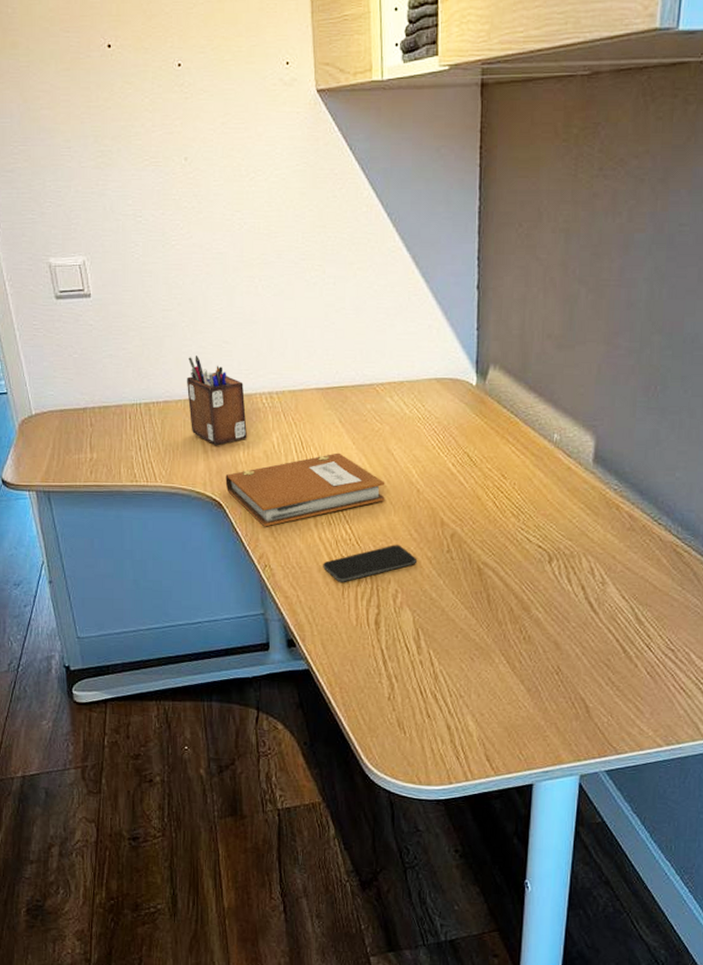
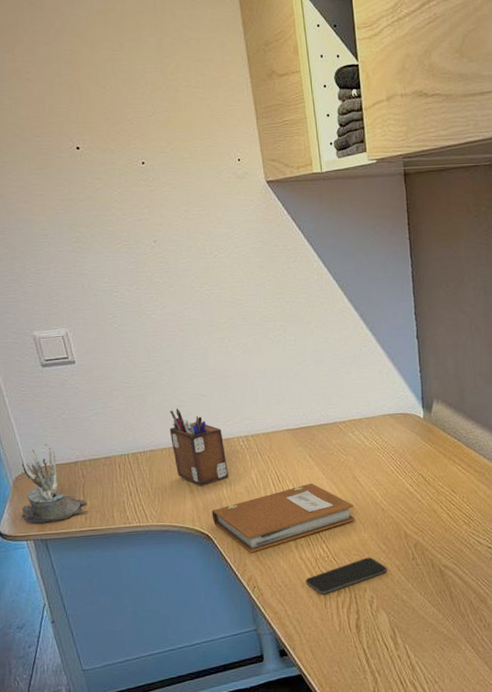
succulent plant: none [25,384,93,473] -> present [21,443,88,524]

